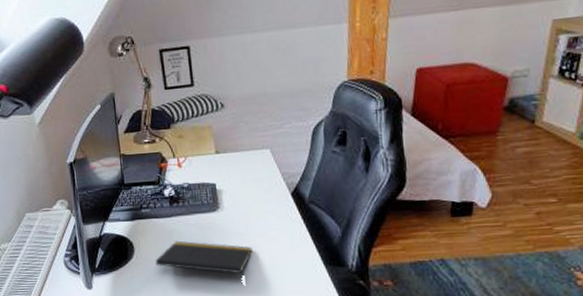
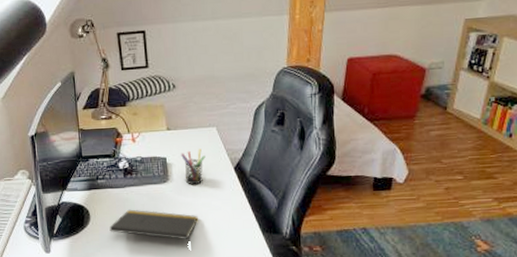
pen holder: none [232,173,259,213] -> present [181,148,206,185]

